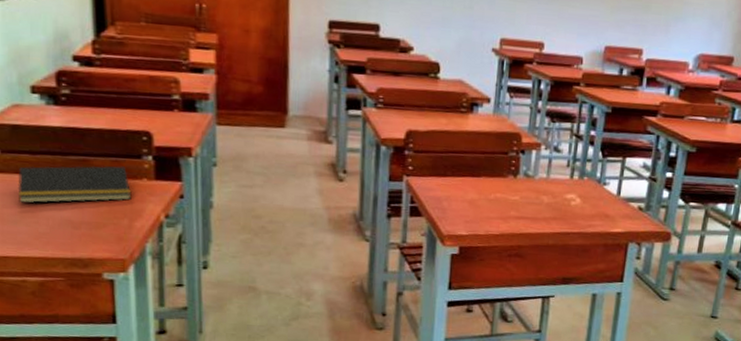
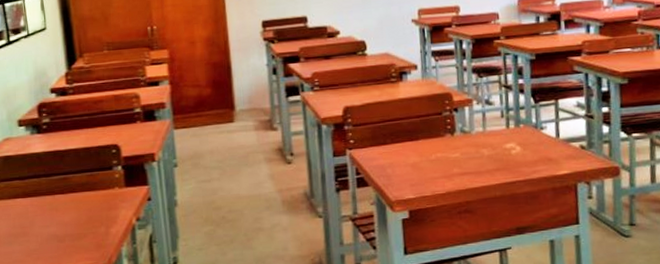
notepad: present [18,165,132,204] -> none [11,179,106,225]

